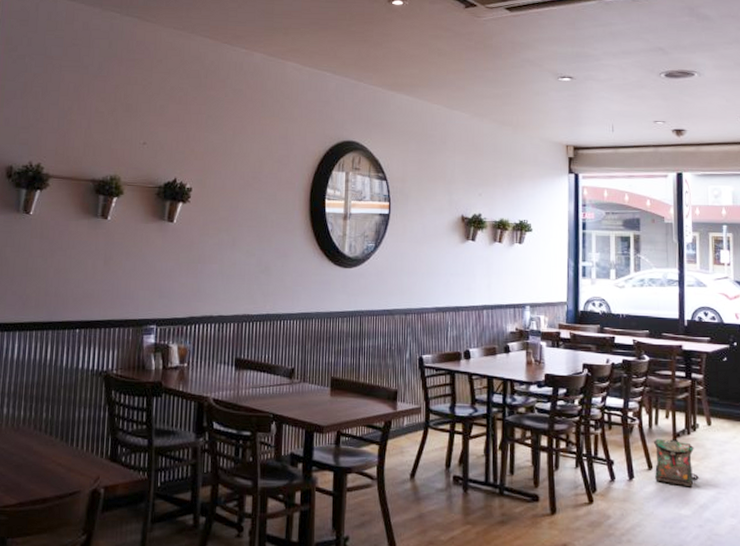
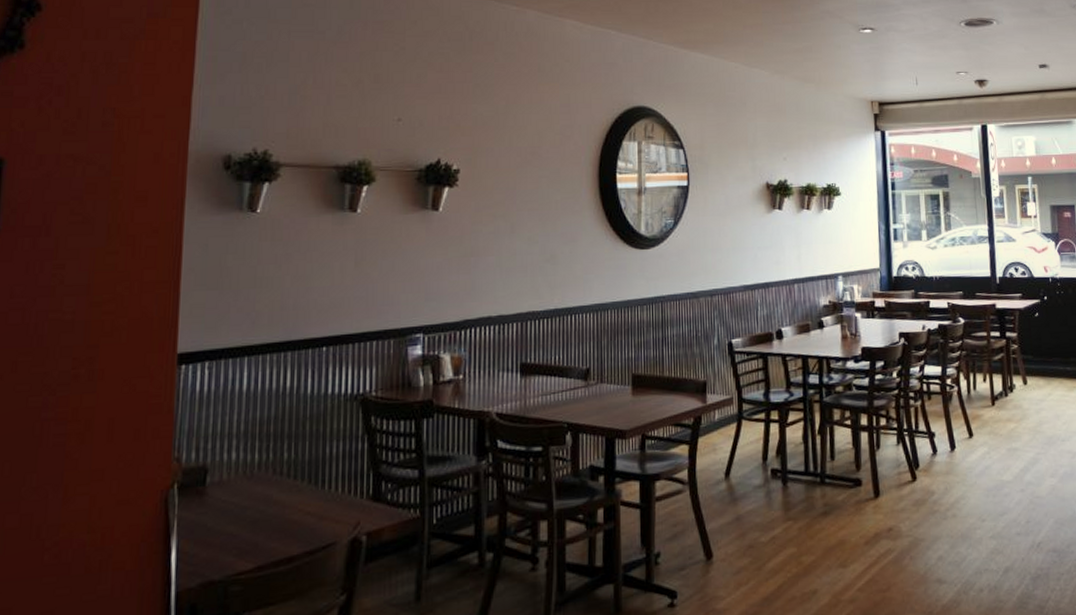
backpack: present [653,438,699,487] -> none [972,403,1018,451]

